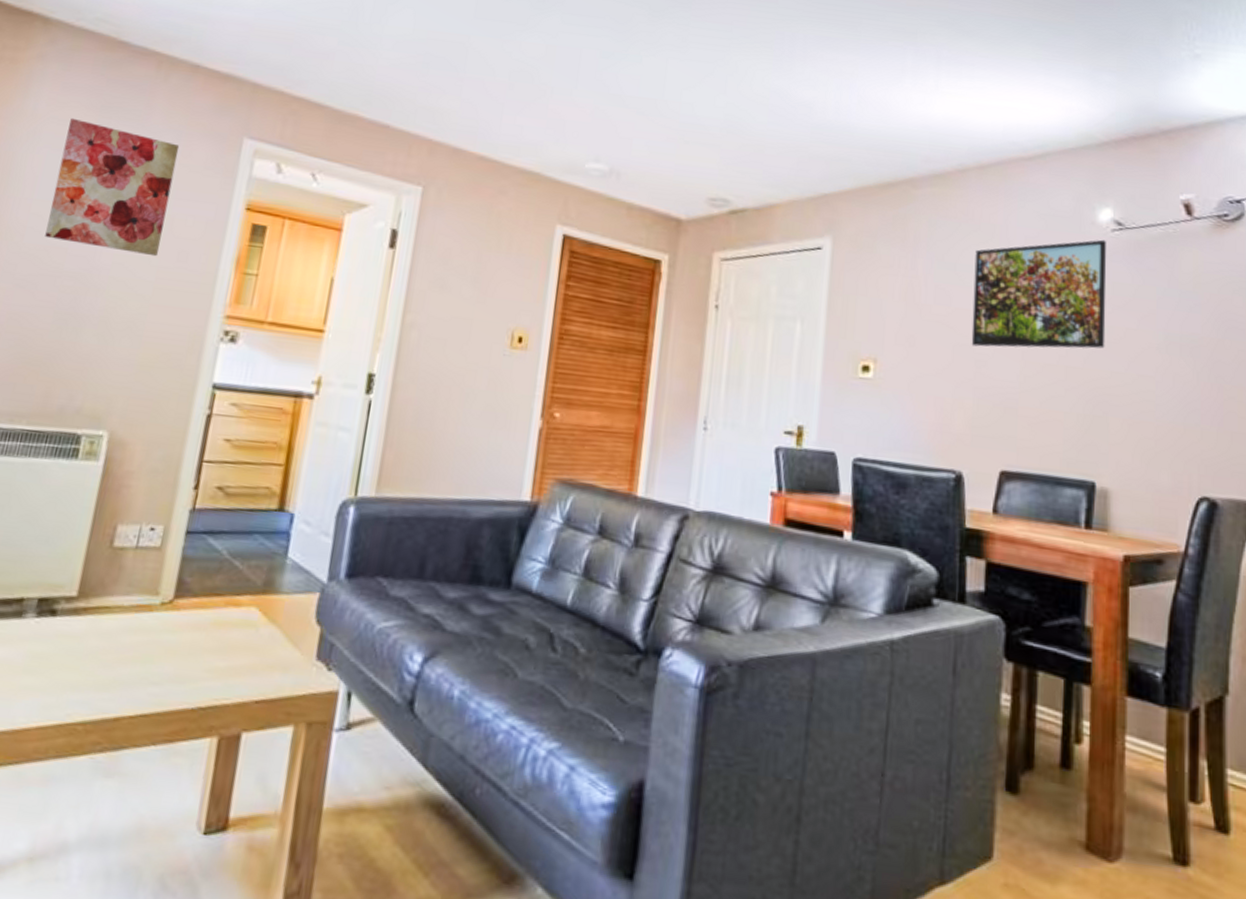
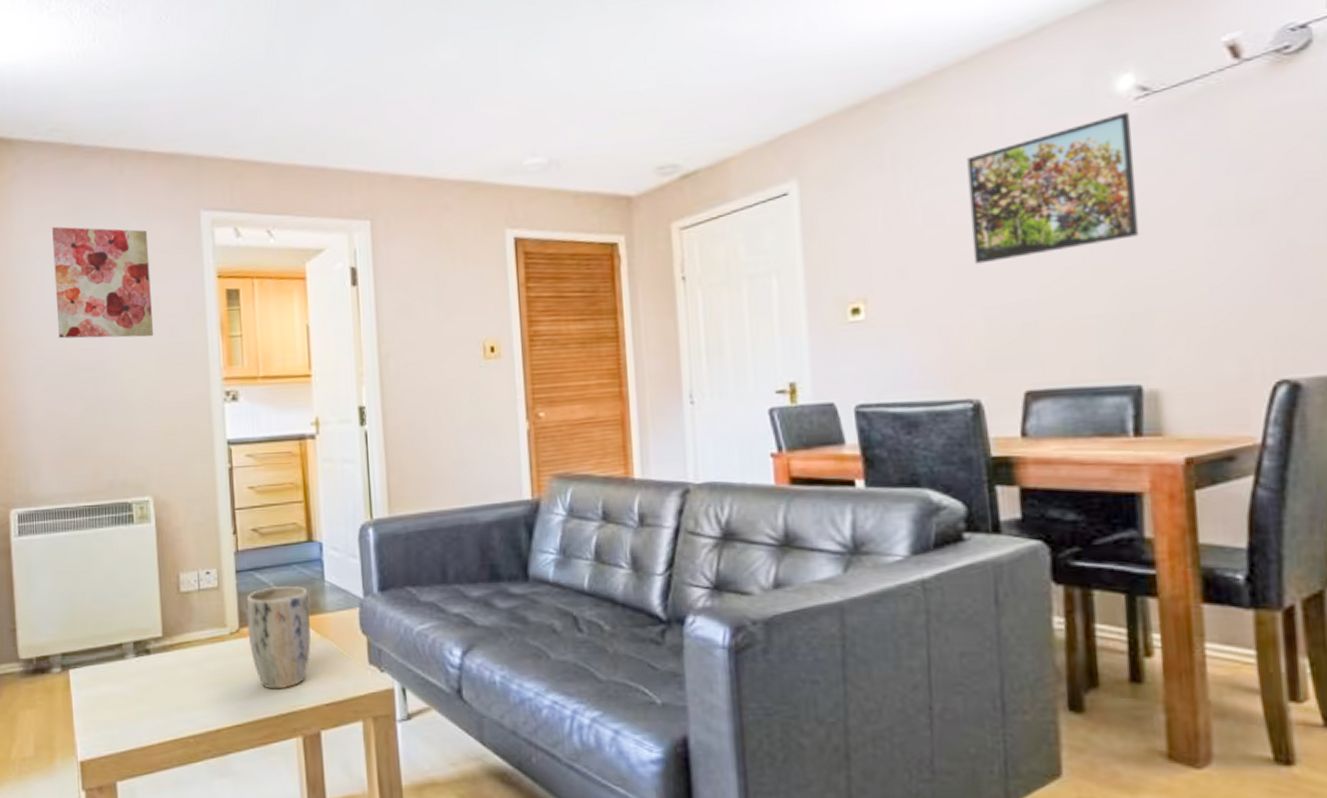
plant pot: none [180,556,265,678] -> present [246,585,311,690]

